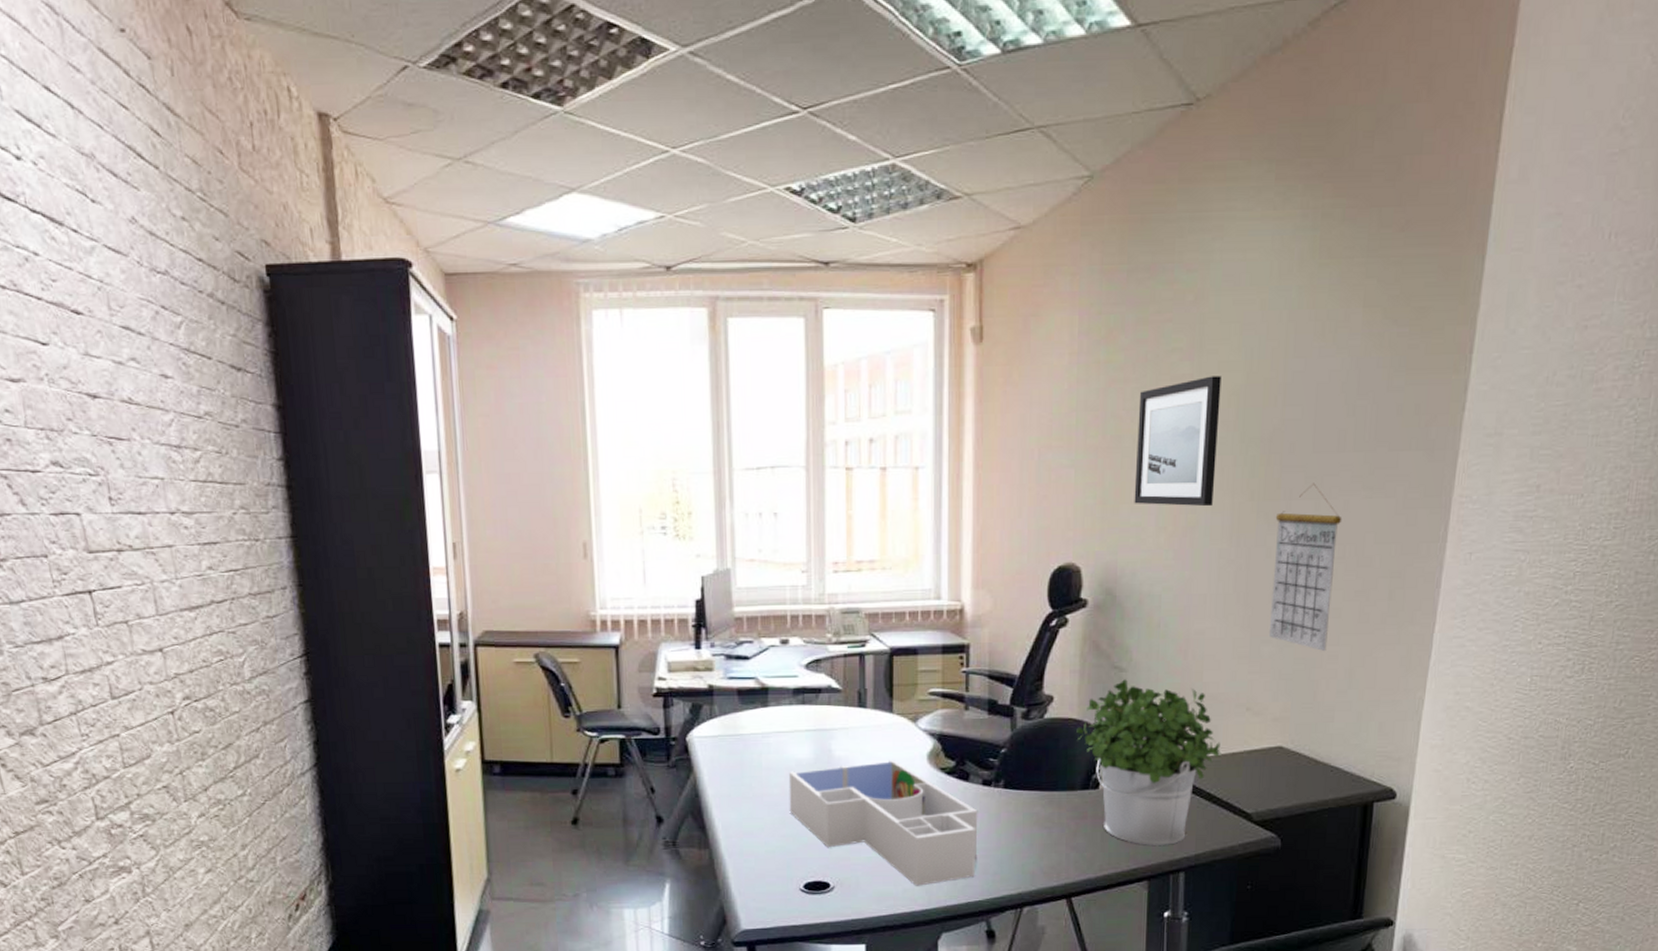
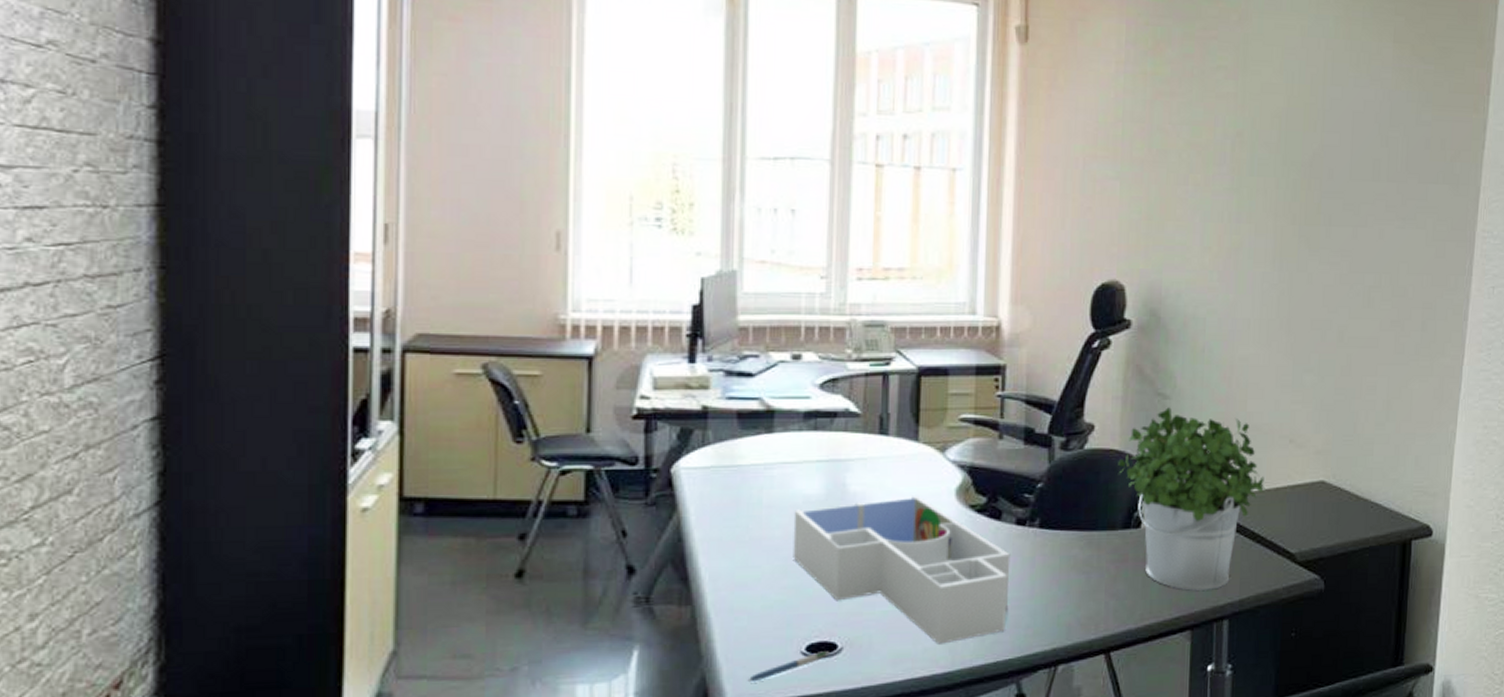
pen: none [757,889,824,911] -> present [747,651,830,681]
wall art: present [1134,376,1222,507] -> none [1179,96,1264,229]
calendar: present [1268,483,1342,652] -> none [1310,210,1378,382]

